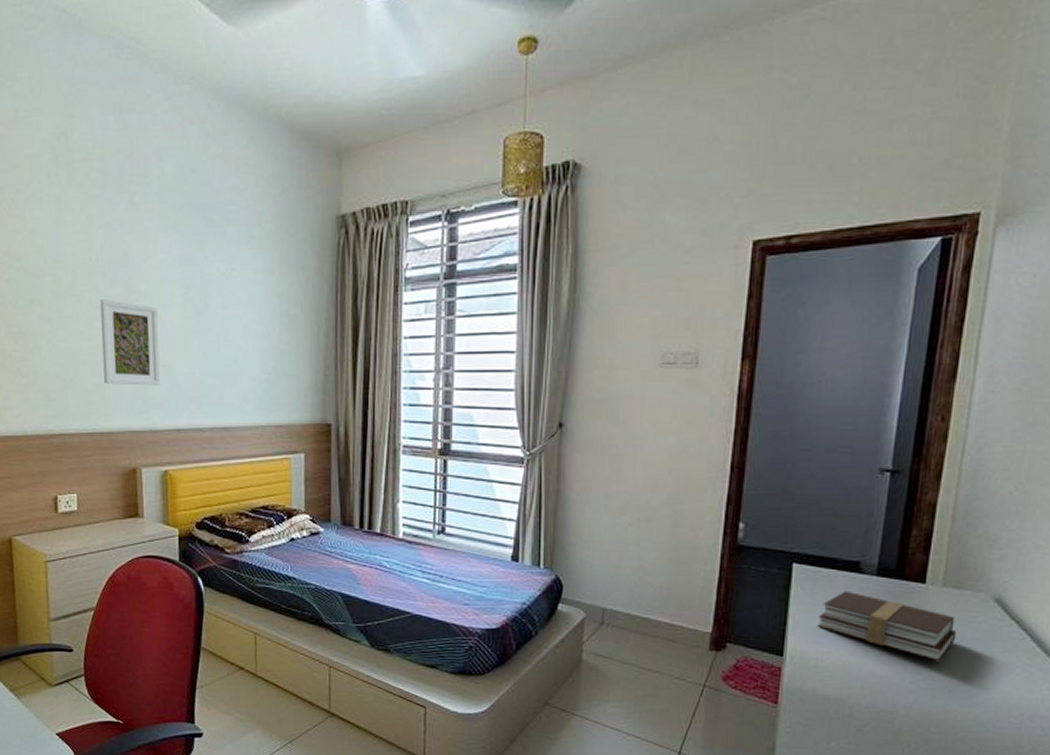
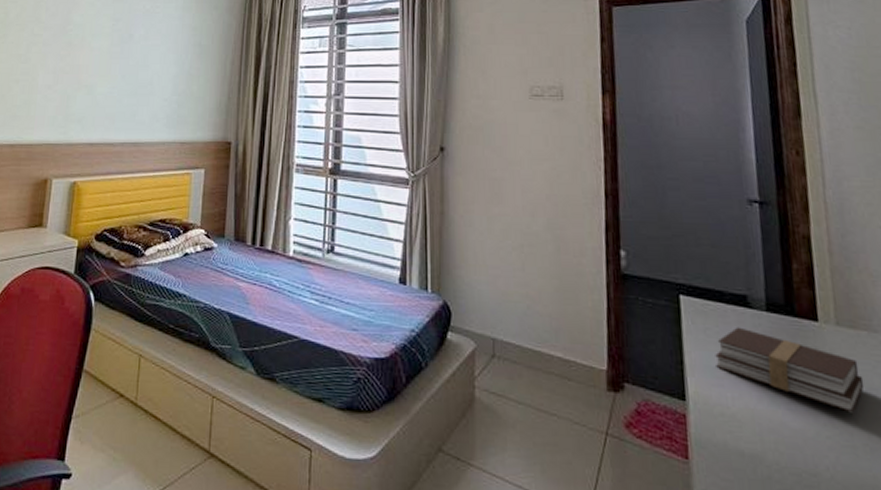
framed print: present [100,300,160,386] -> none [32,29,89,103]

